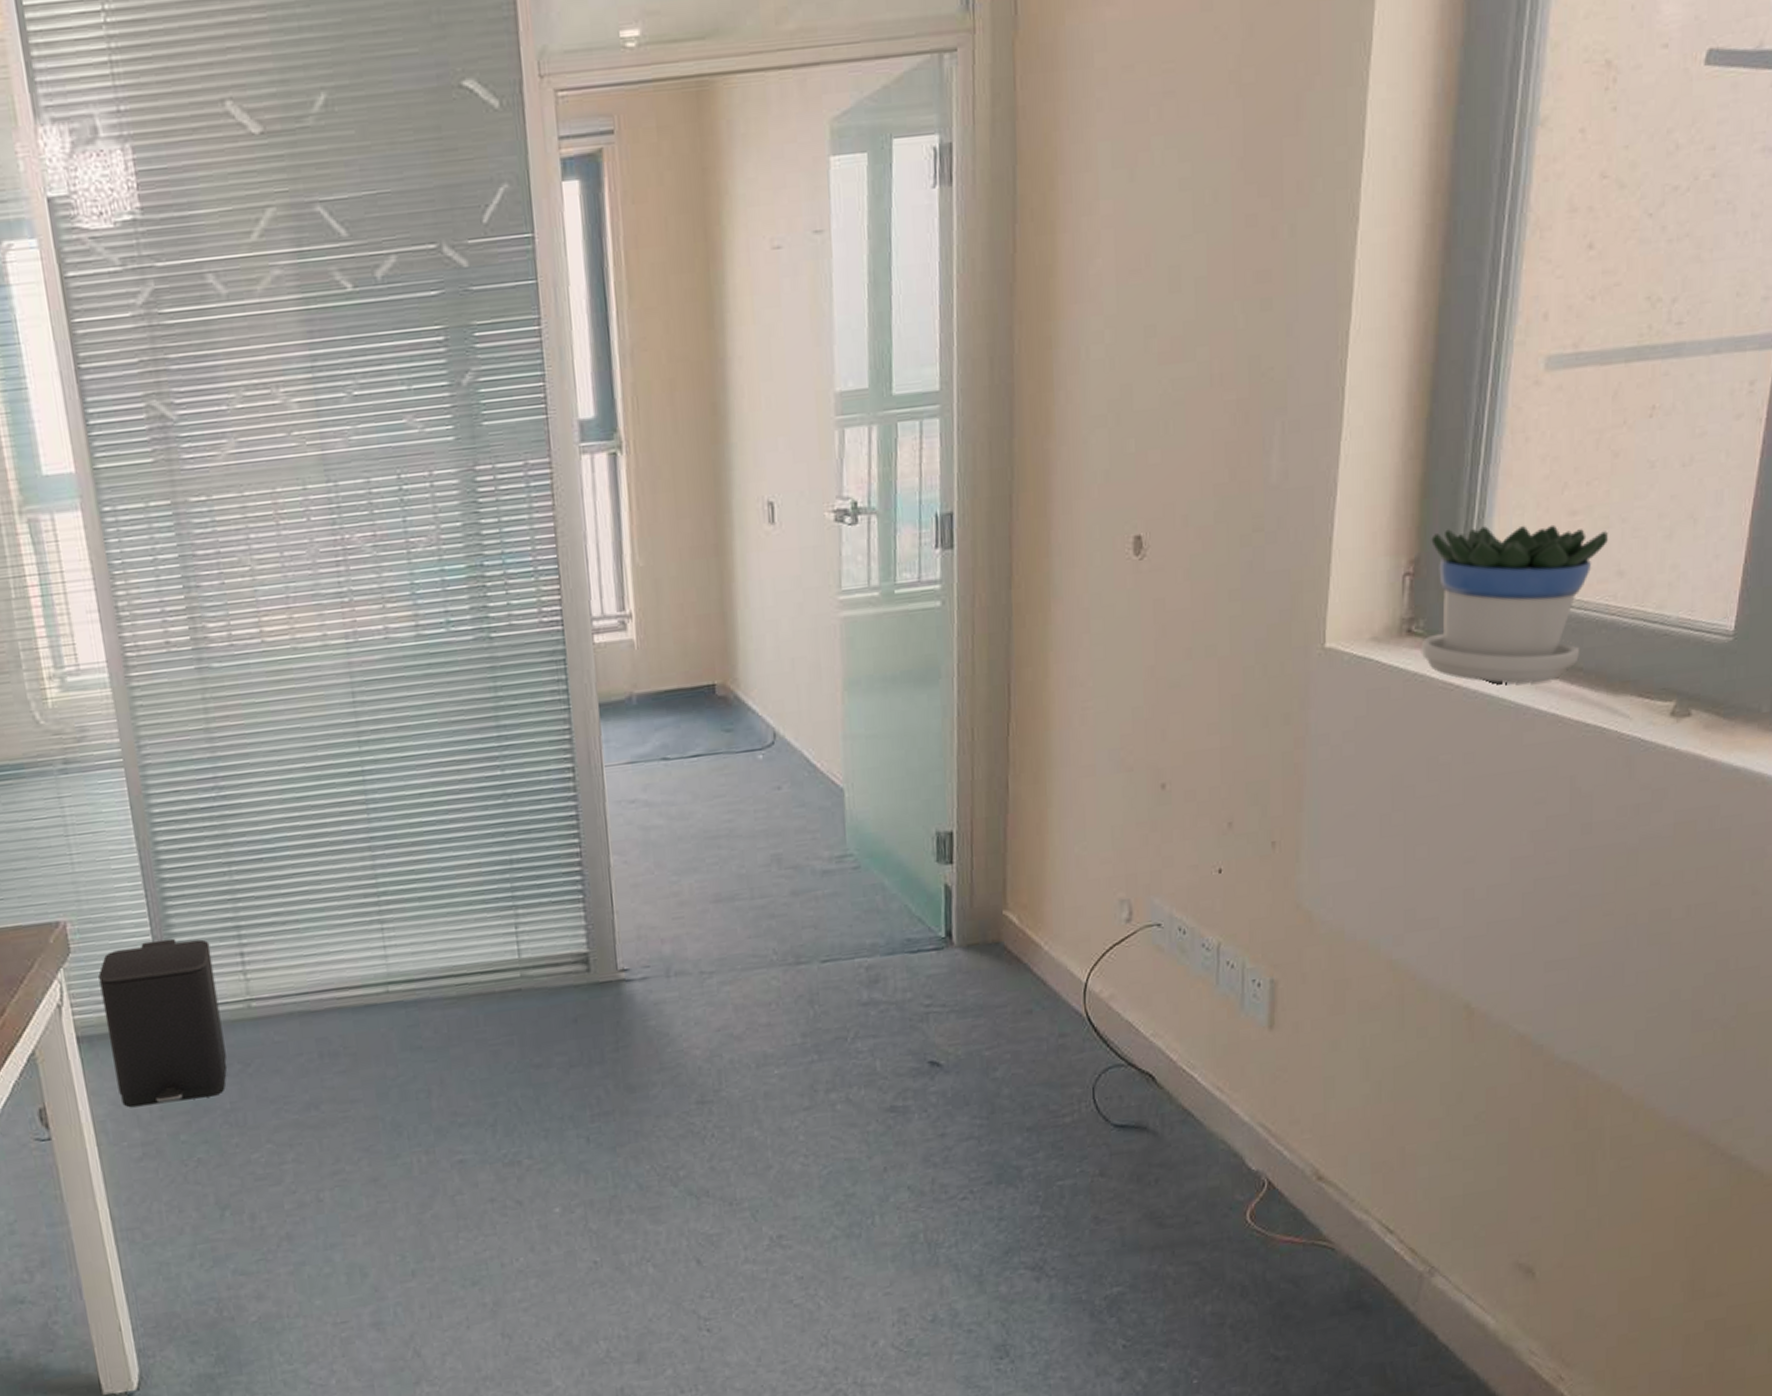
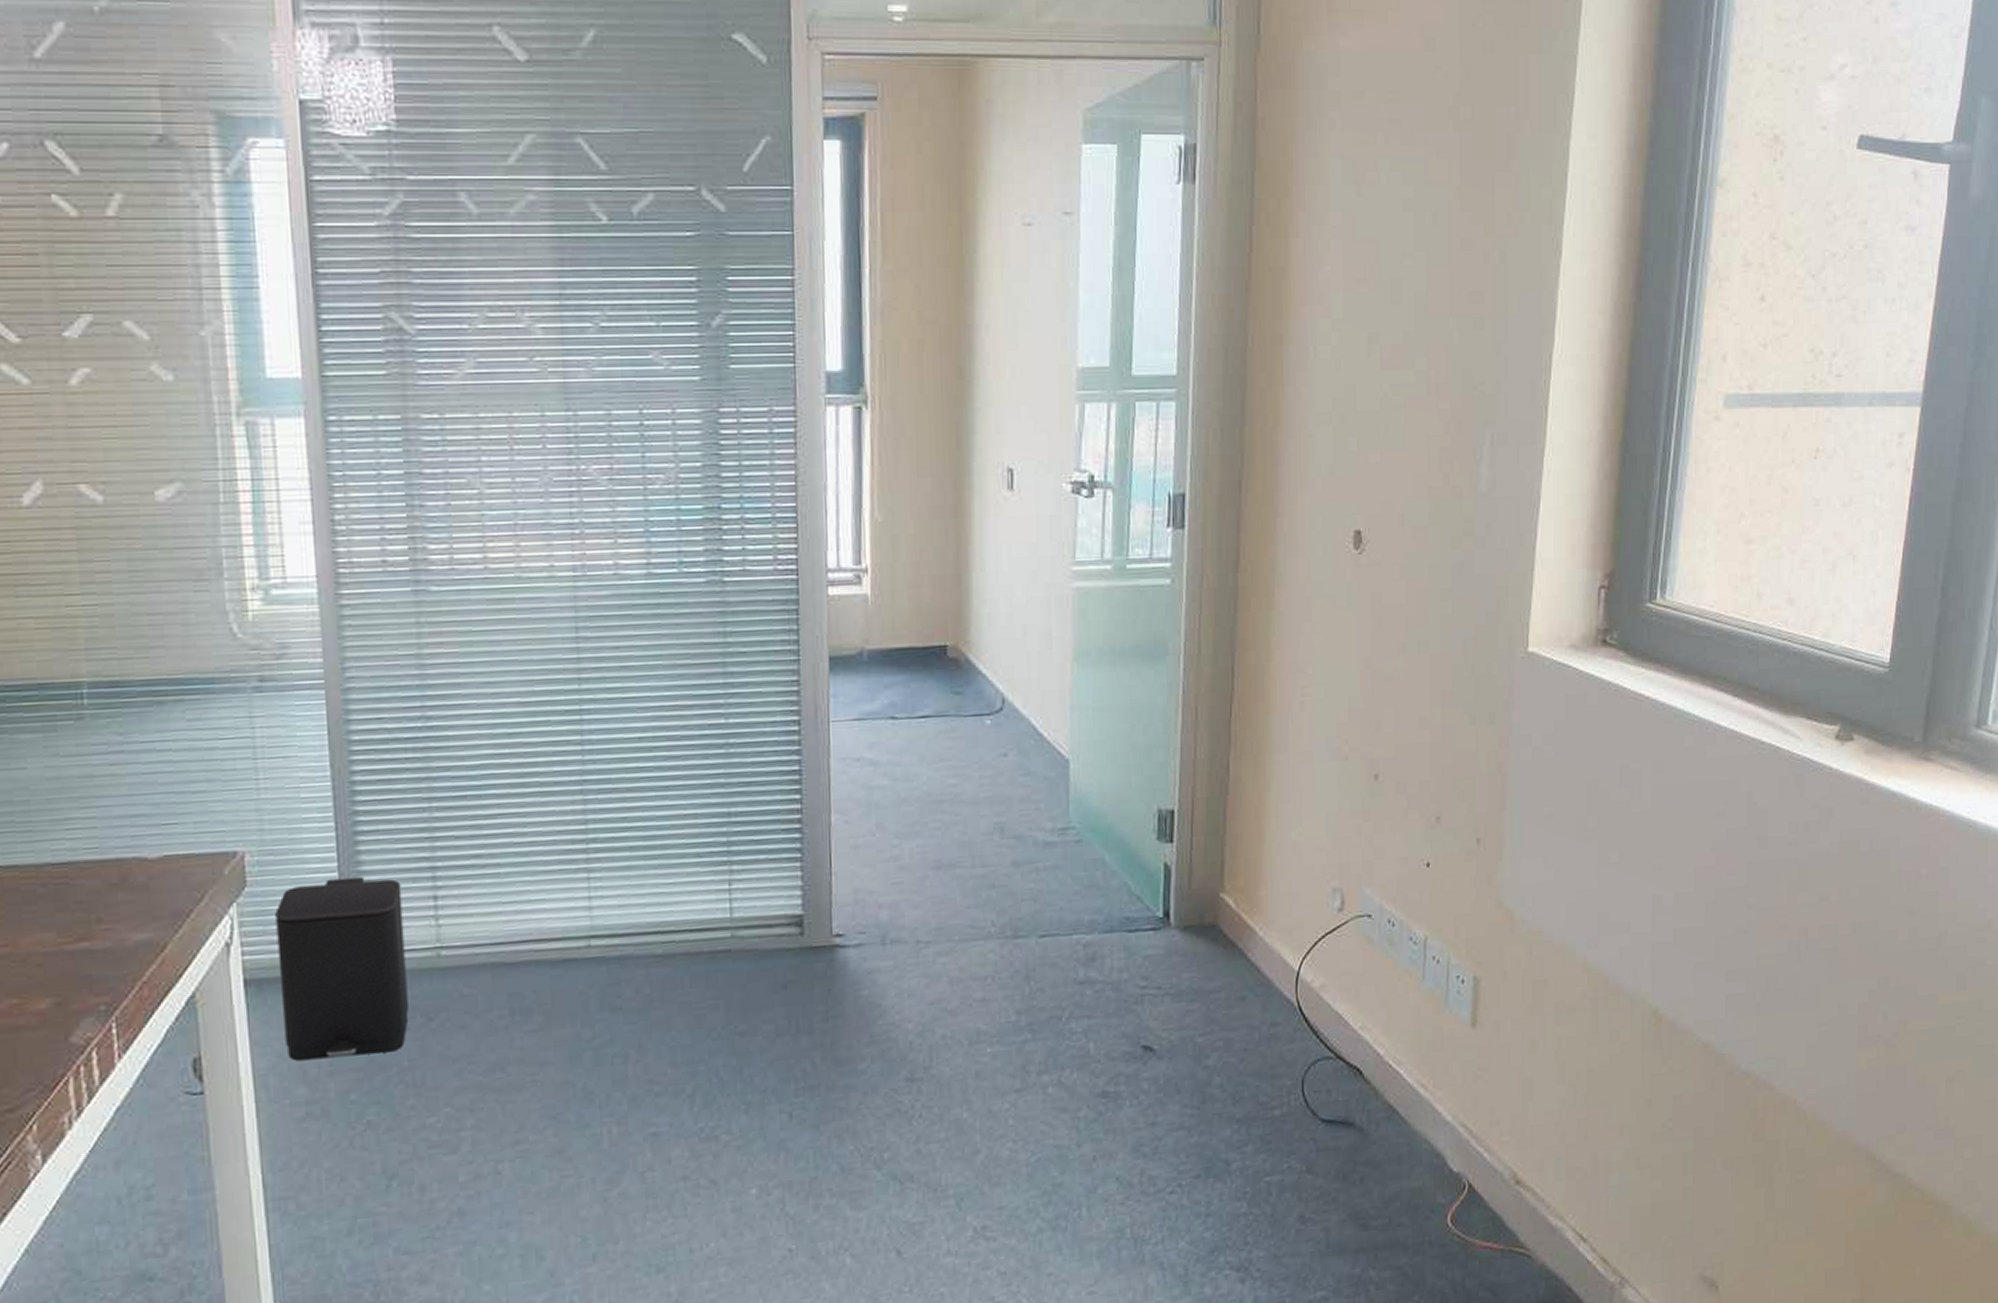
flowerpot: present [1421,524,1608,684] -> none [1614,547,1779,699]

